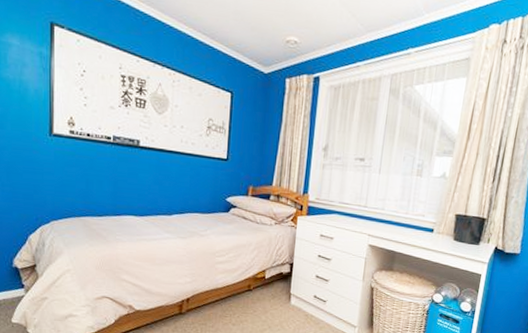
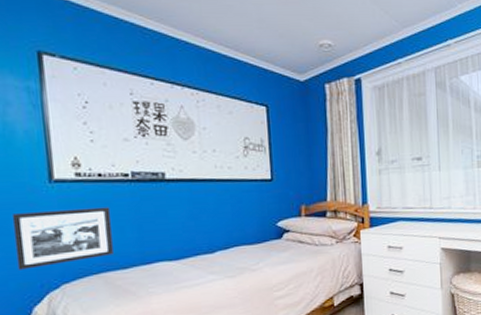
picture frame: none [19,157,94,204] -> present [11,207,113,270]

